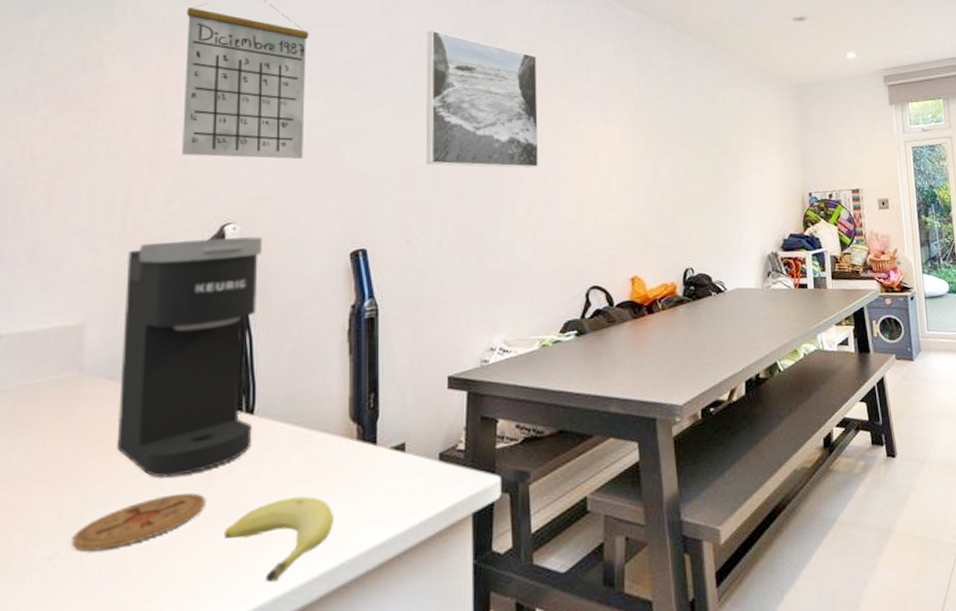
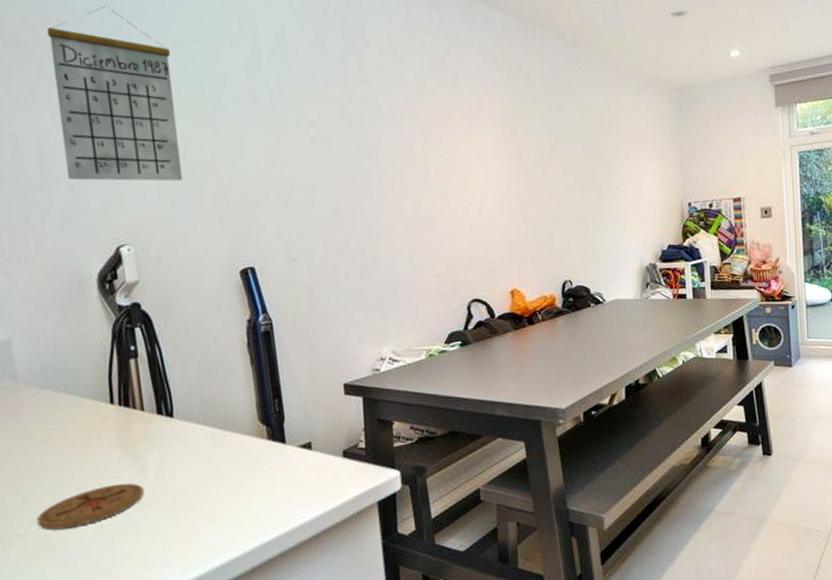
coffee maker: present [116,236,263,478] -> none [36,257,176,471]
fruit: present [223,496,333,583] -> none [163,486,257,556]
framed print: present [425,30,540,169] -> none [287,42,413,185]

